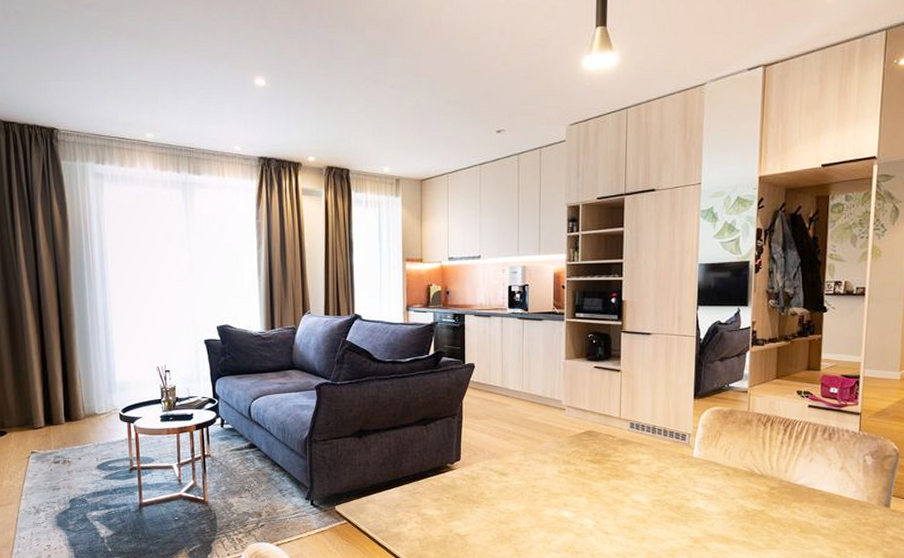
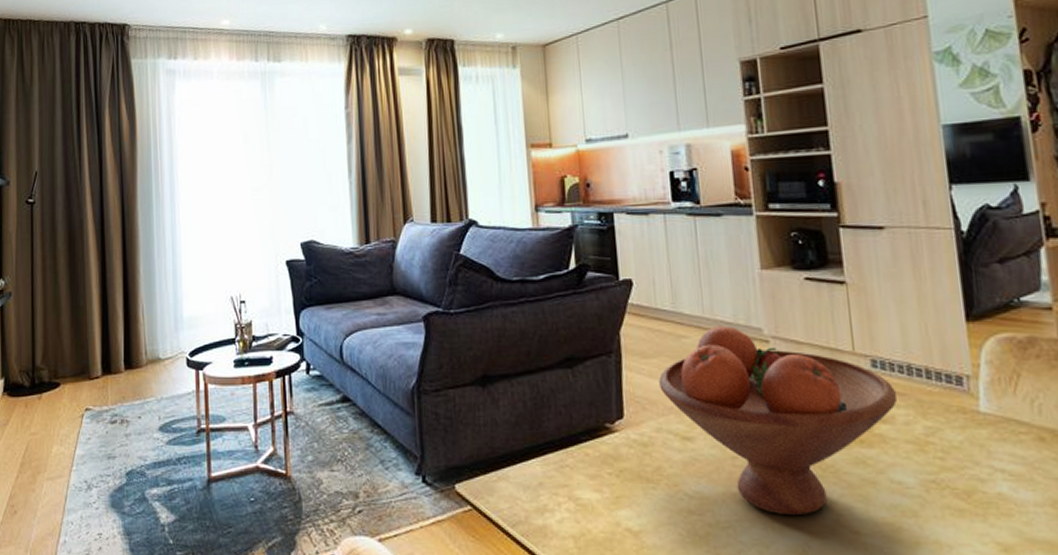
fruit bowl: none [487,398,644,524] -> present [659,326,898,516]

